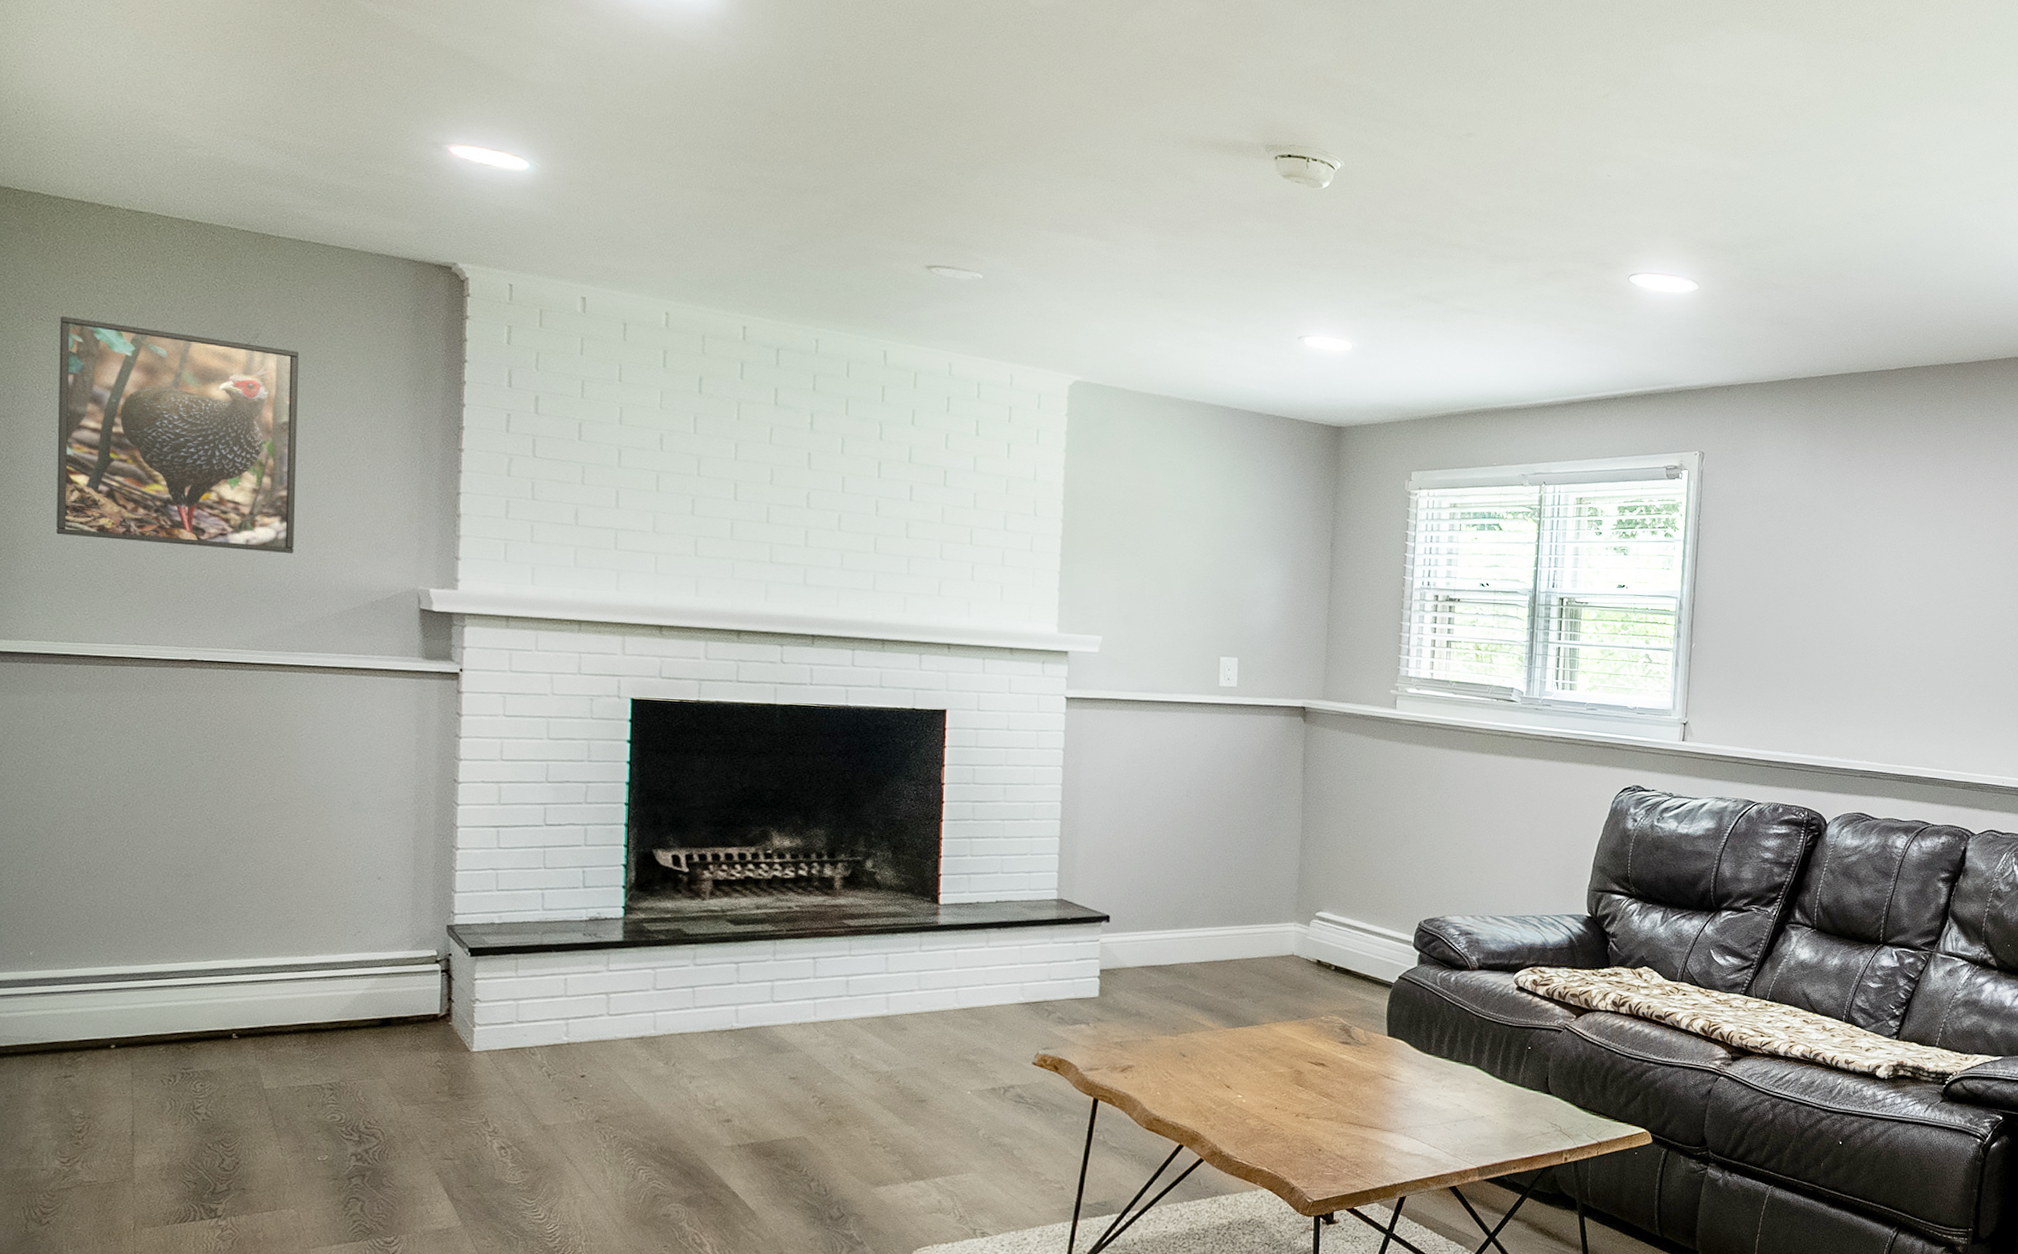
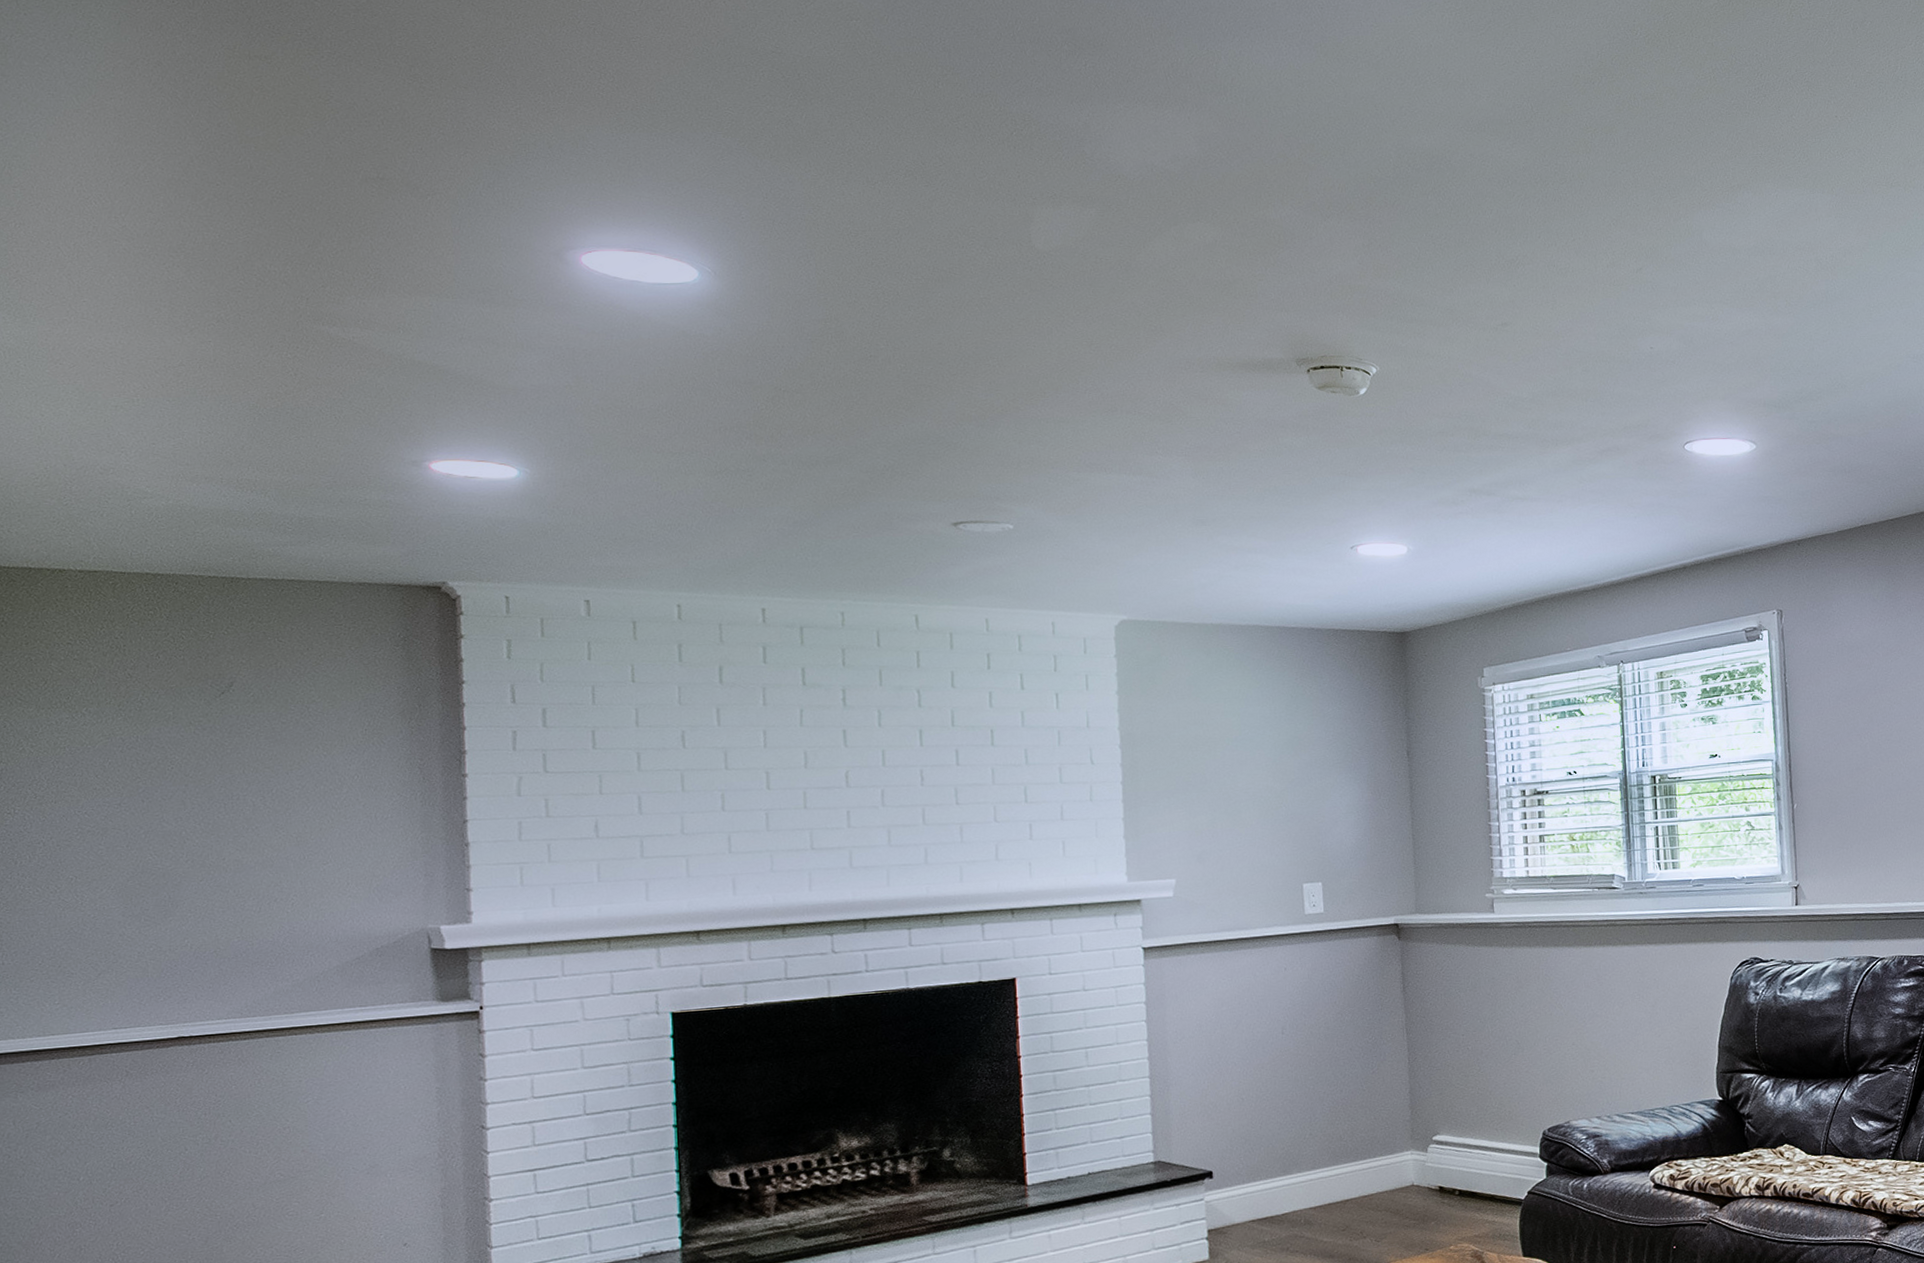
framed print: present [56,316,300,553] -> none [10,690,286,923]

